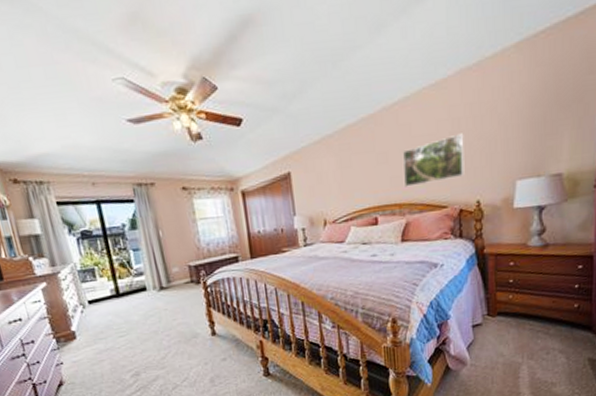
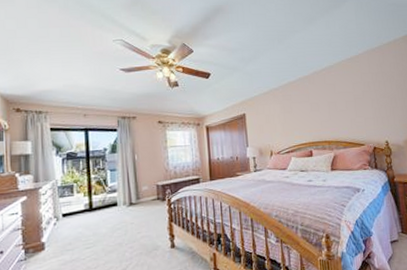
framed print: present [403,133,465,187] -> none [330,92,375,129]

